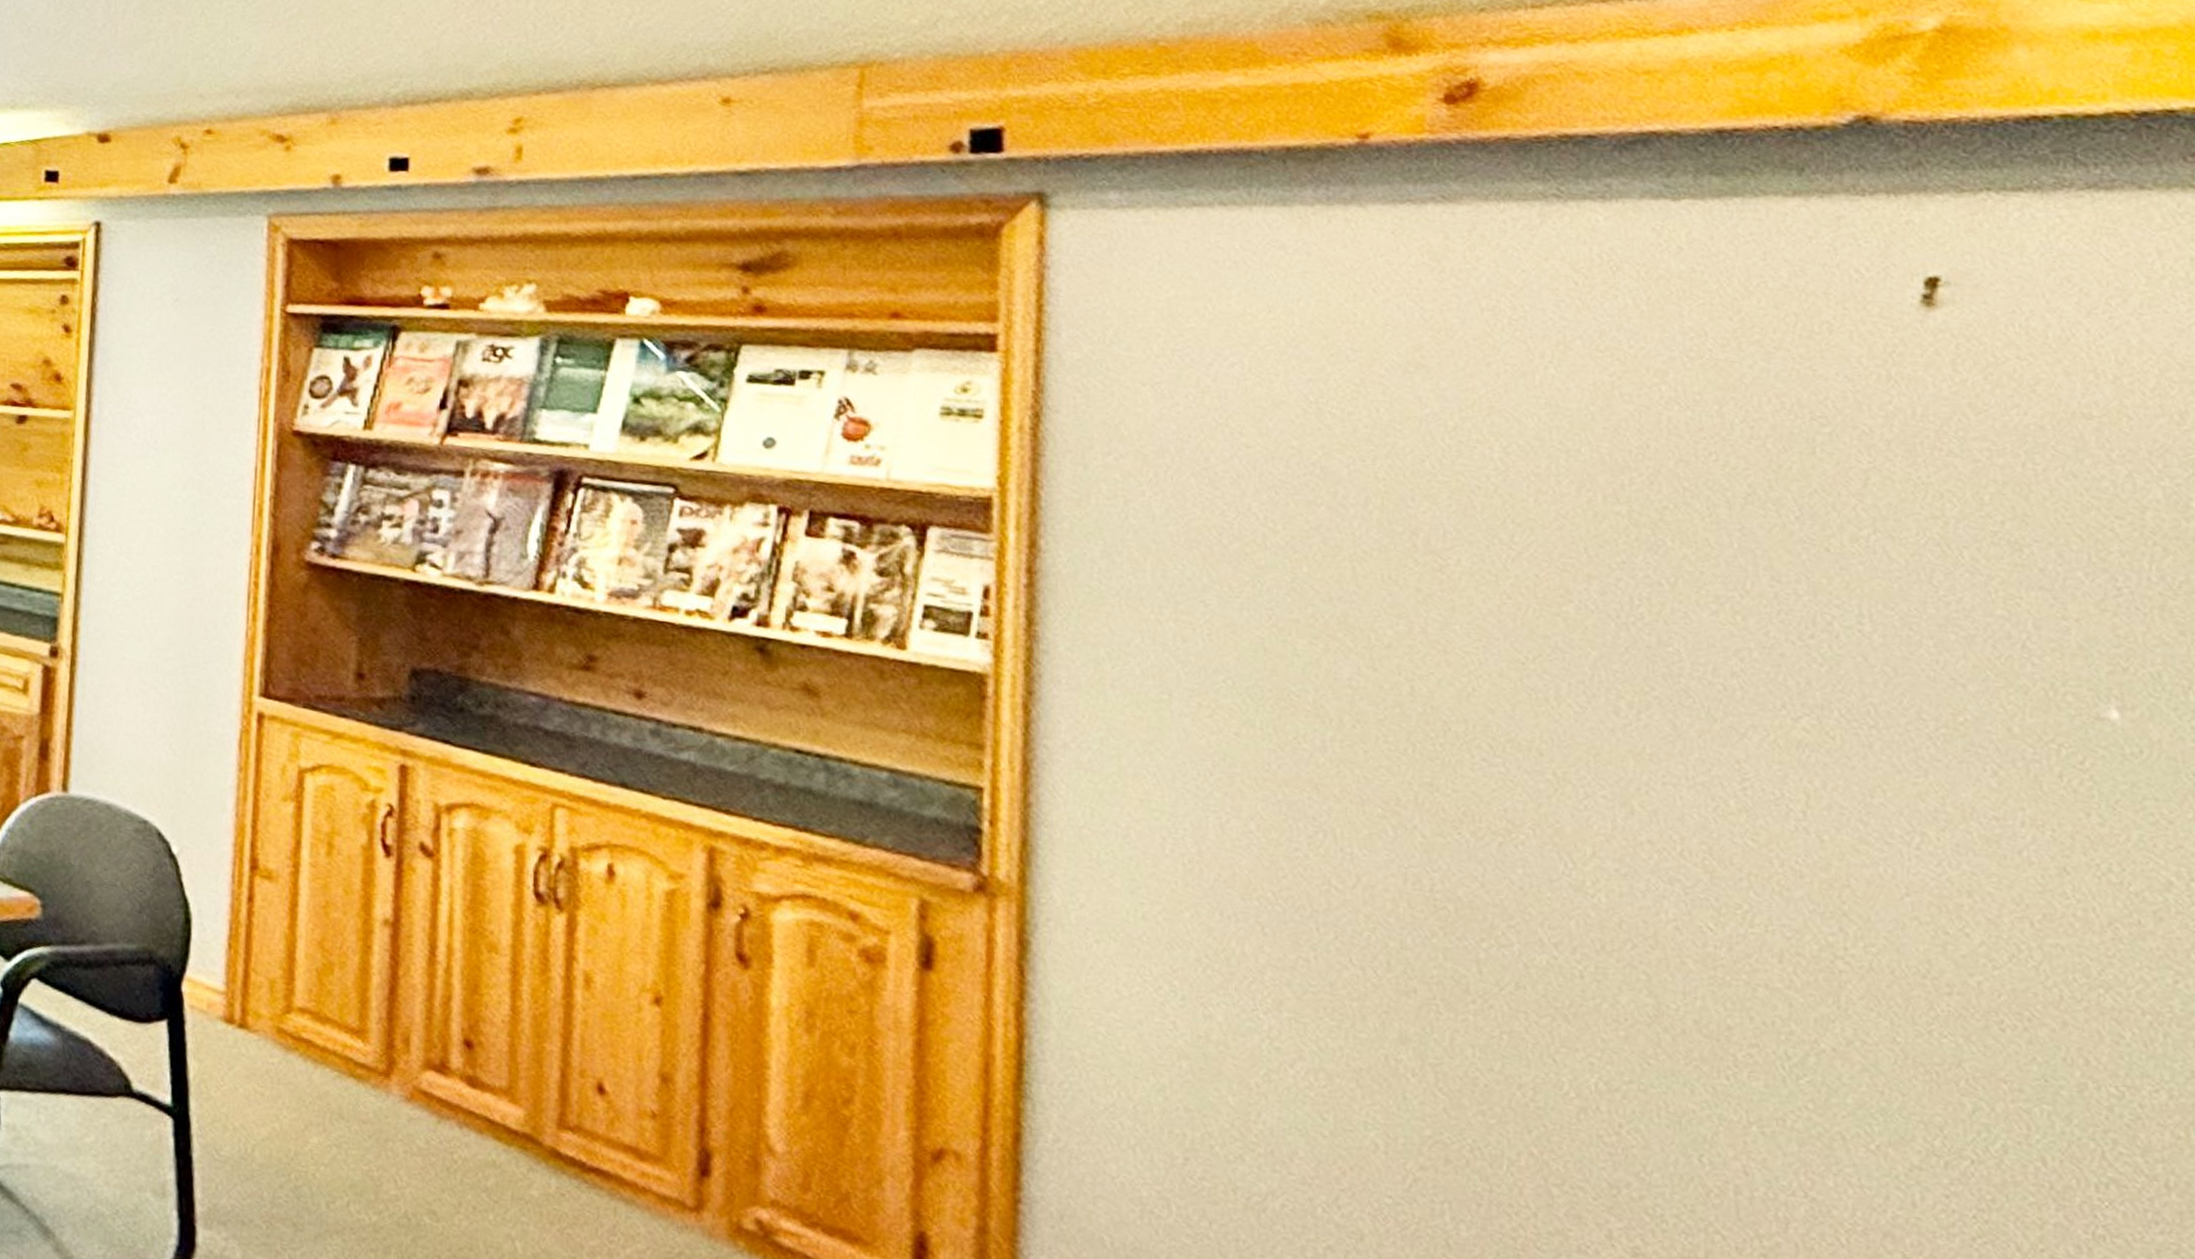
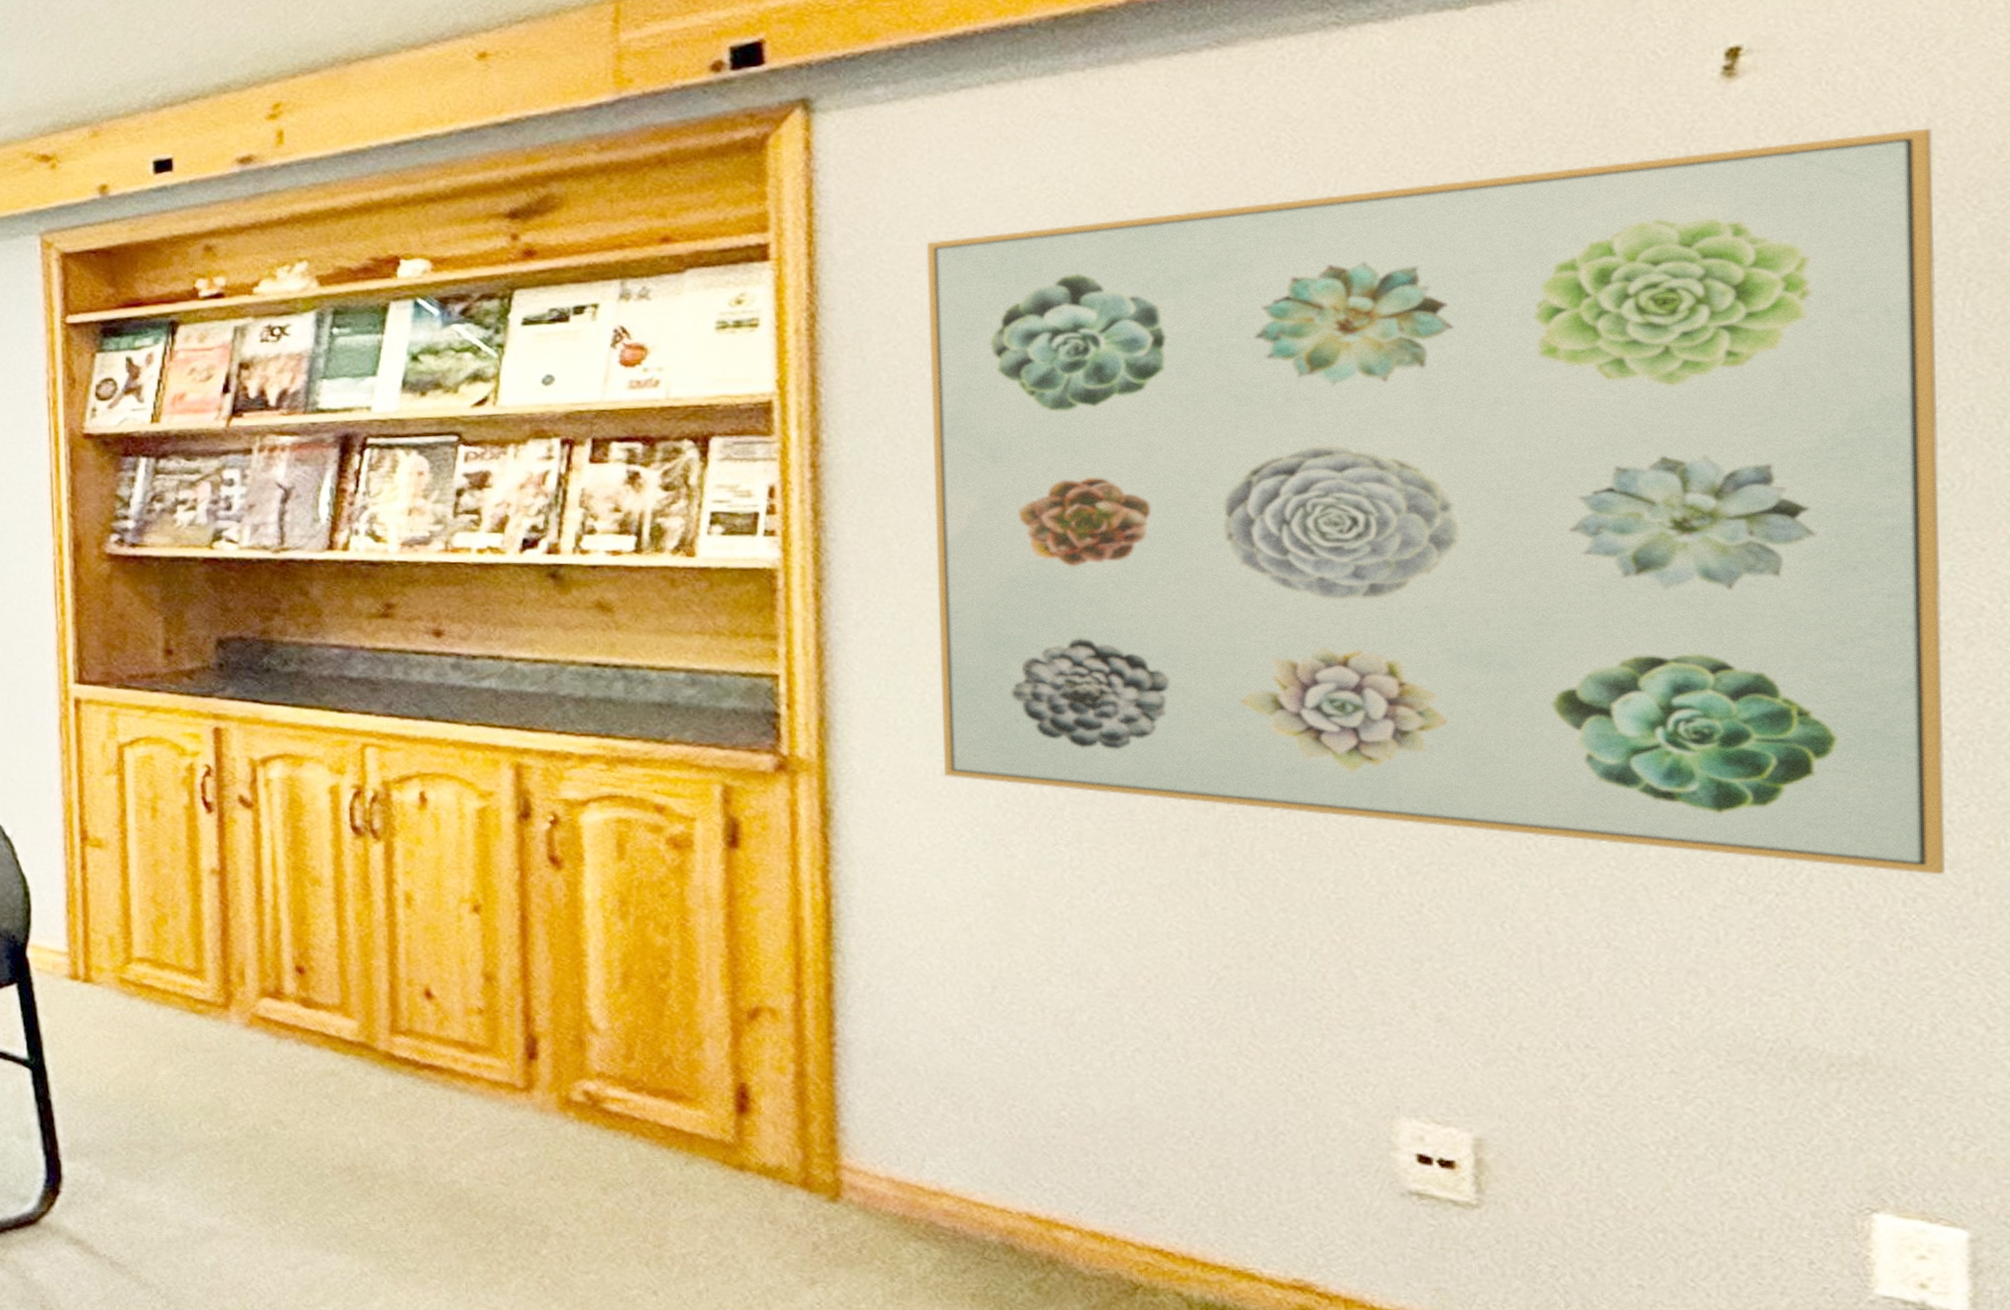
wall art: none [1144,355,2137,1163] -> present [926,128,1945,875]

